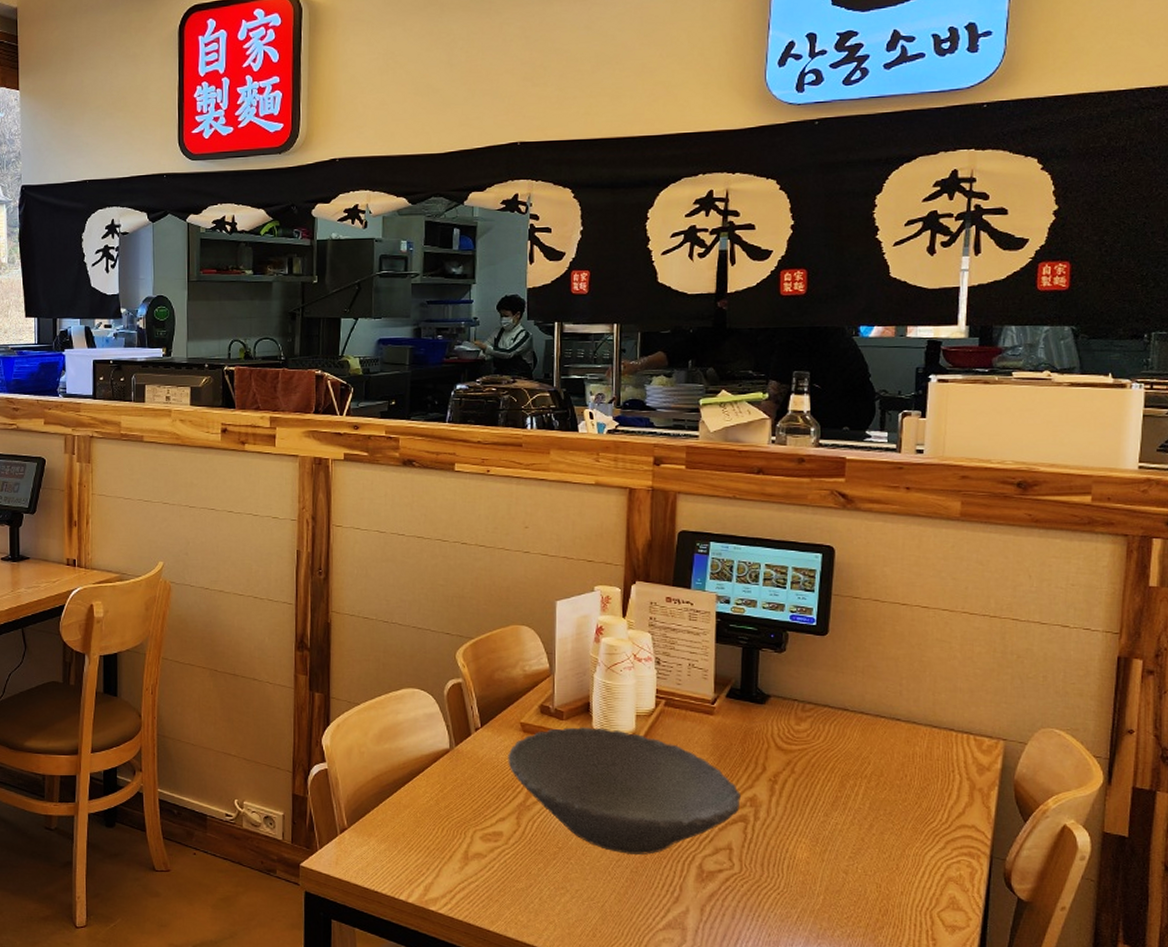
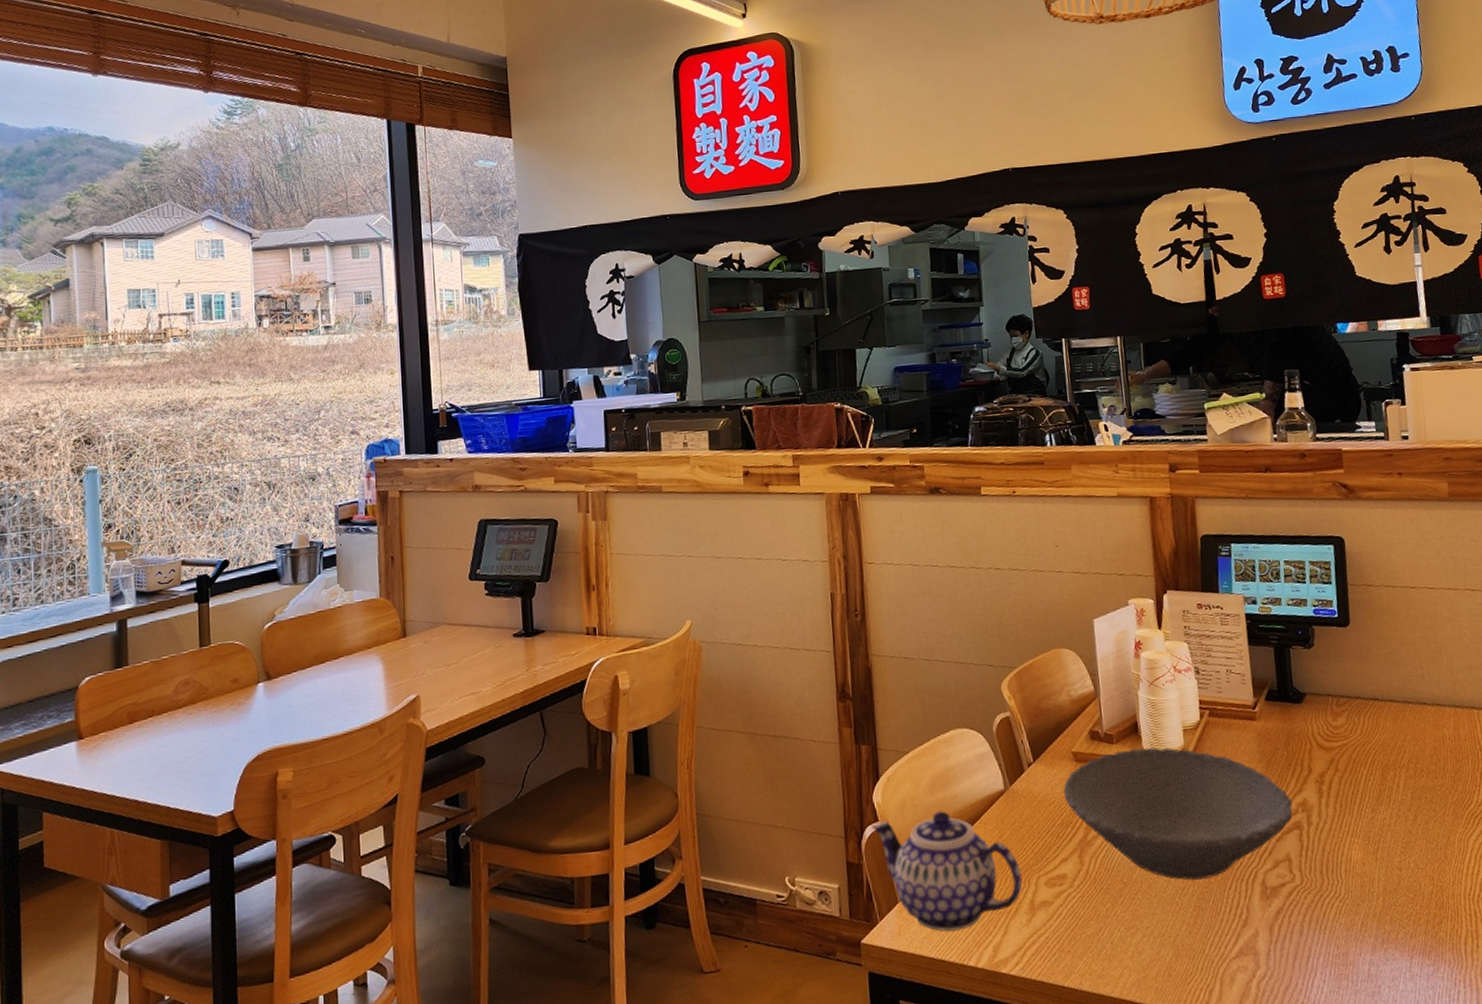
teapot: none [318,760,459,868] -> present [871,811,1023,932]

